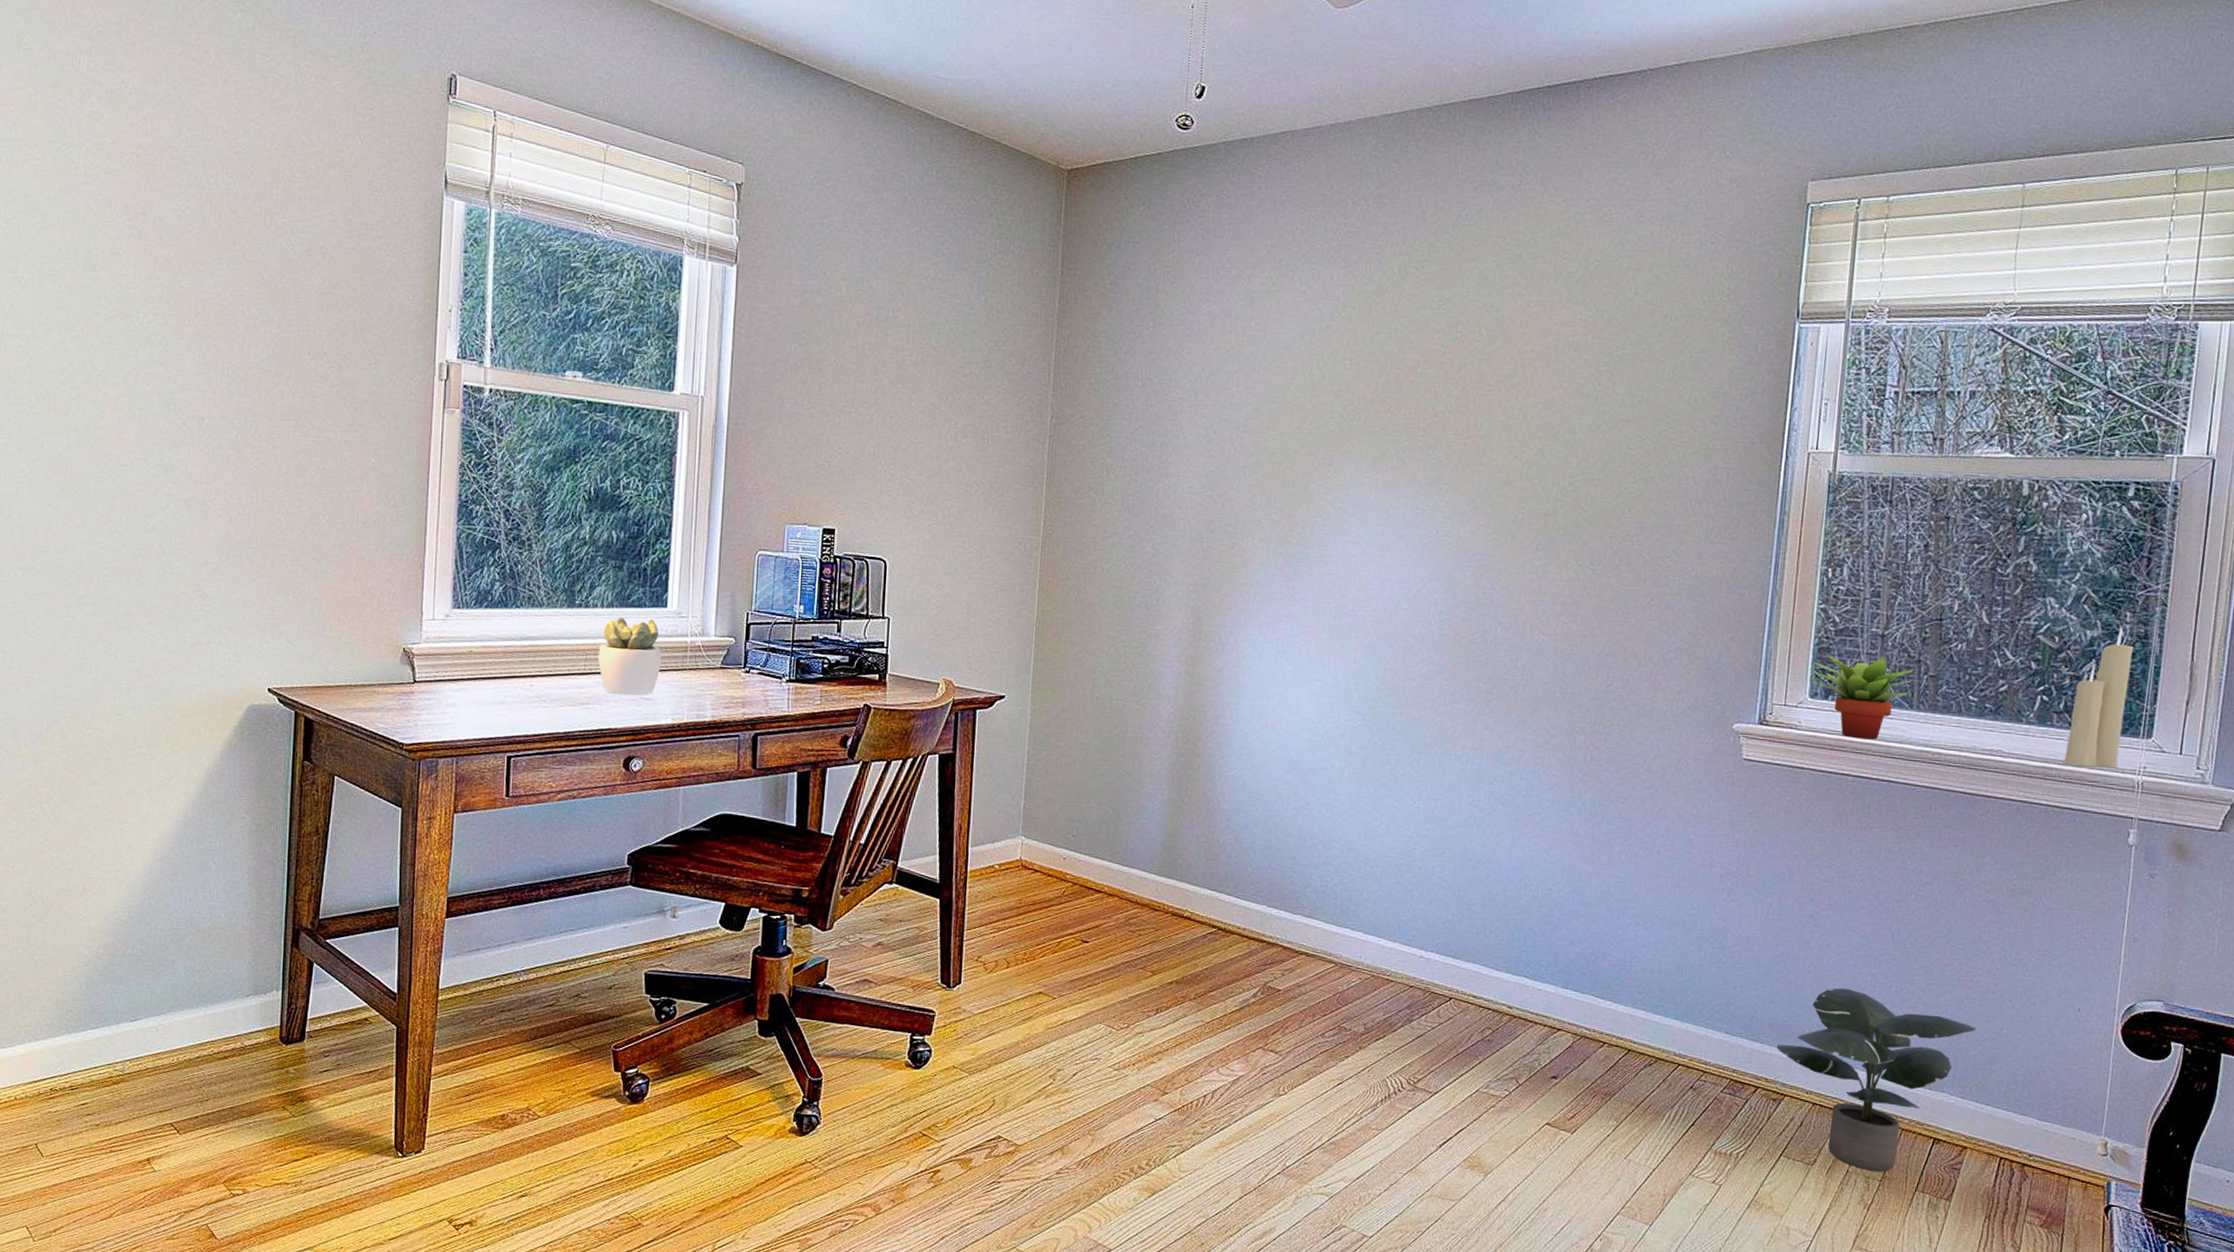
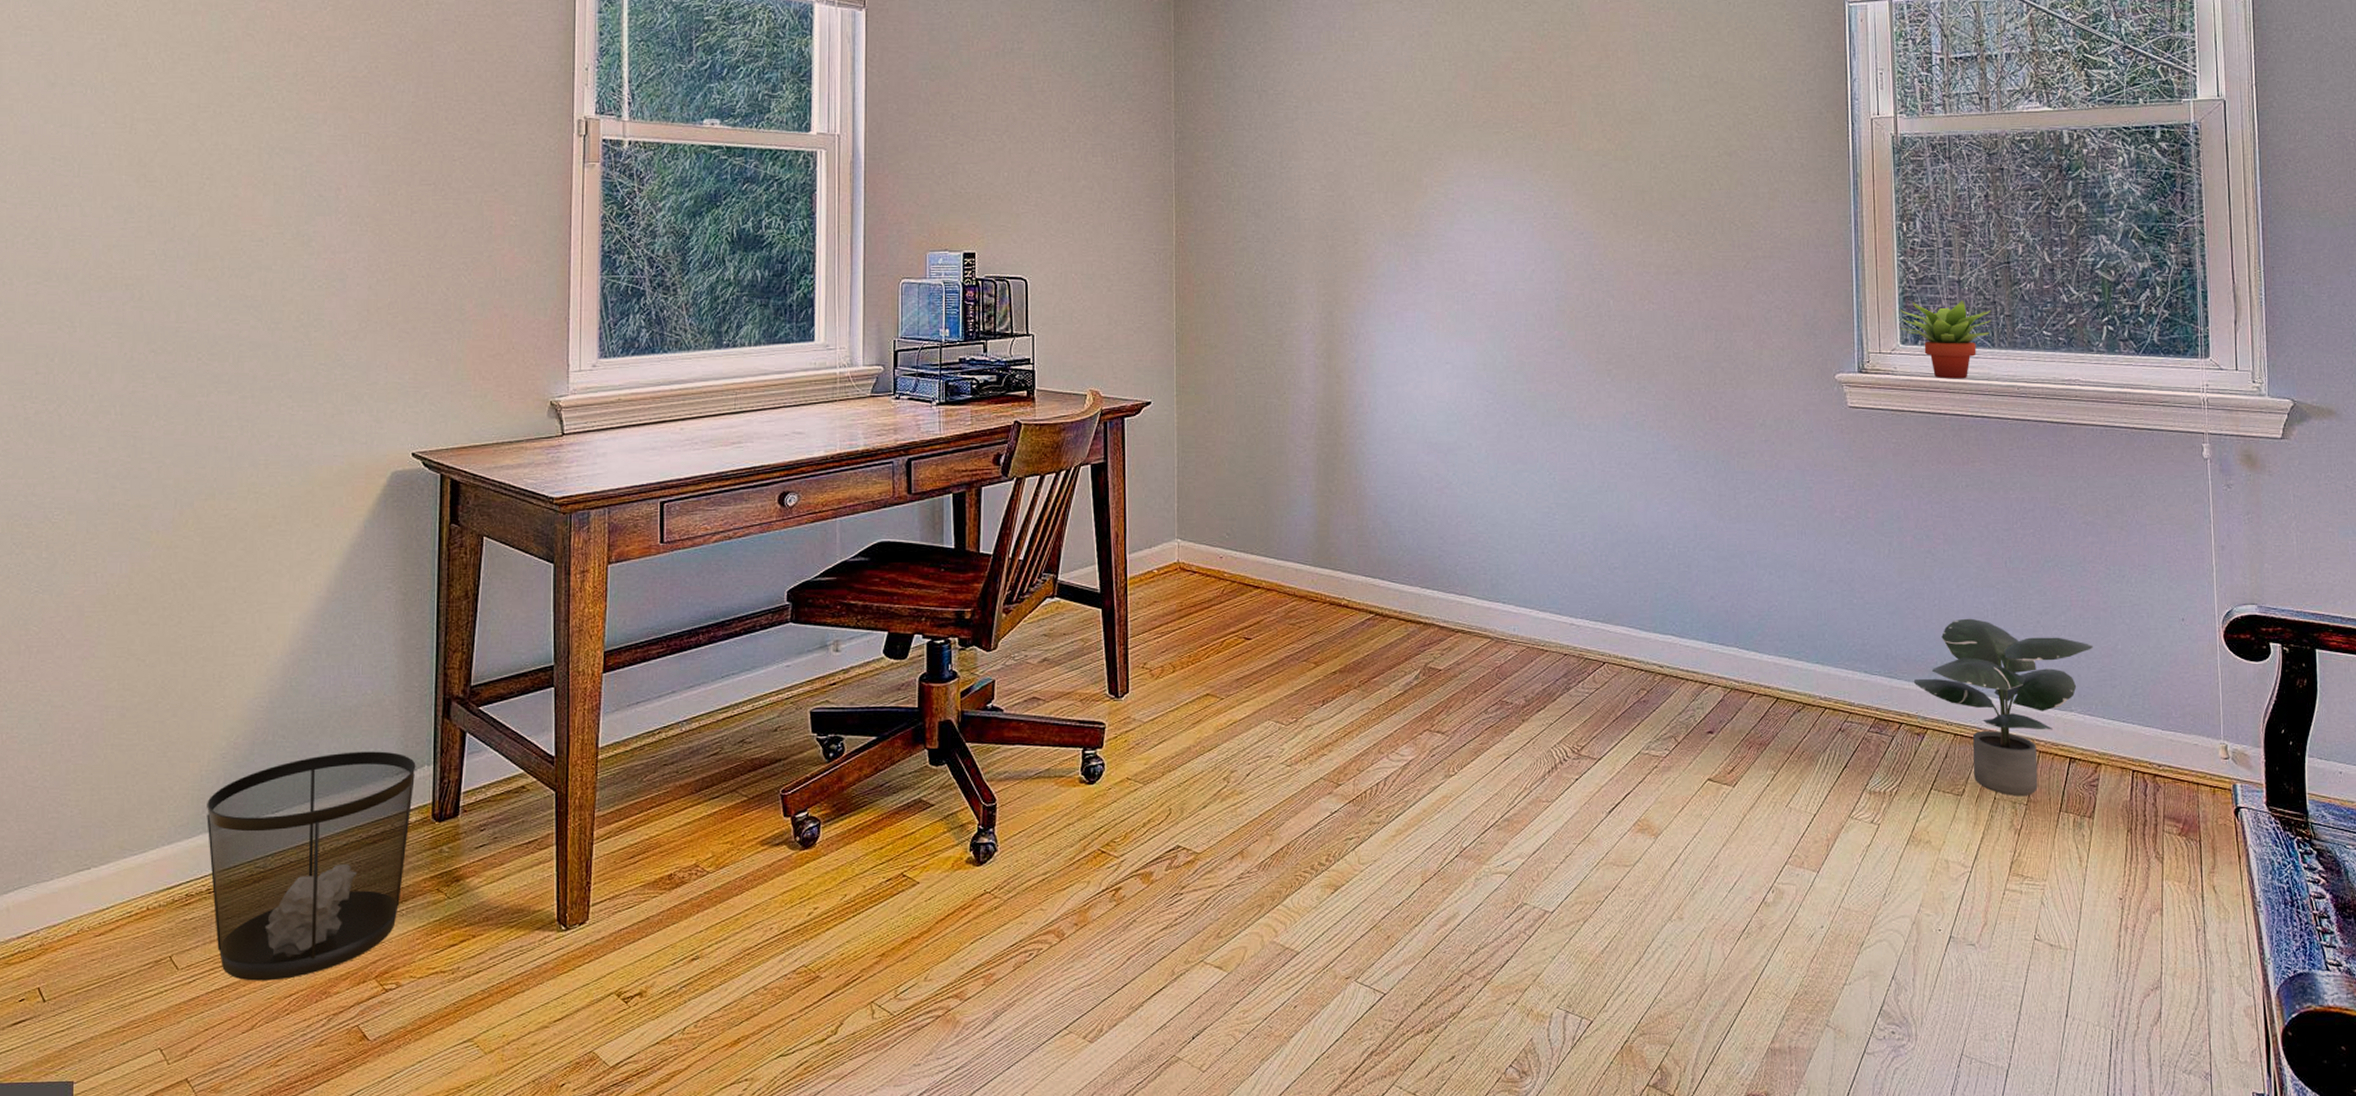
waste bin: none [70,970,266,1176] -> present [207,751,416,981]
succulent plant: present [597,617,662,696] -> none [747,354,812,431]
candle: present [2062,627,2134,769] -> none [2134,257,2184,390]

